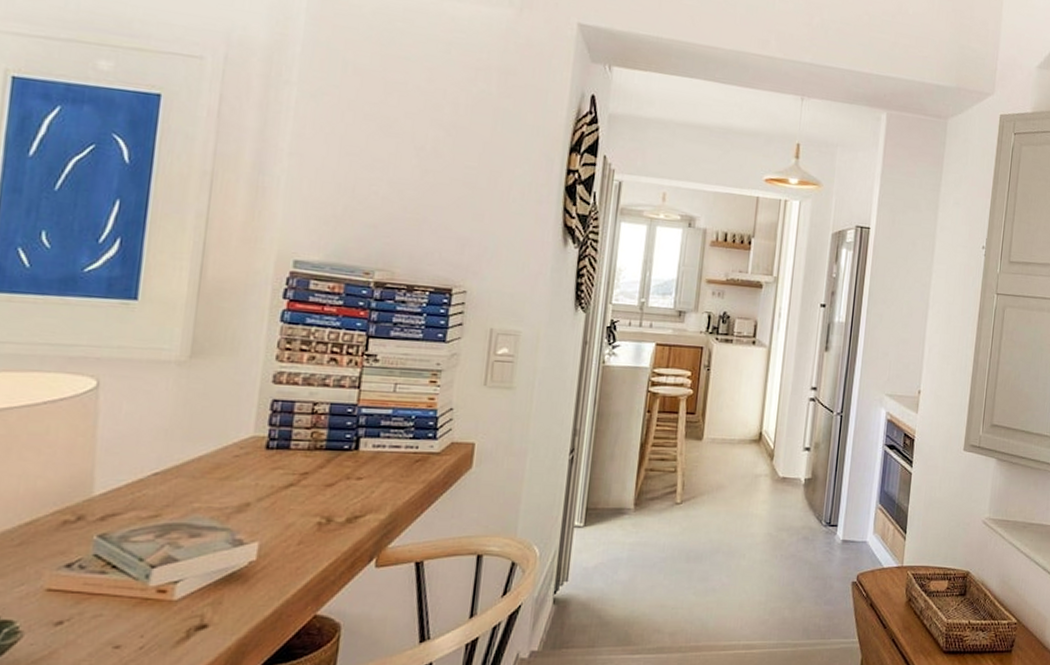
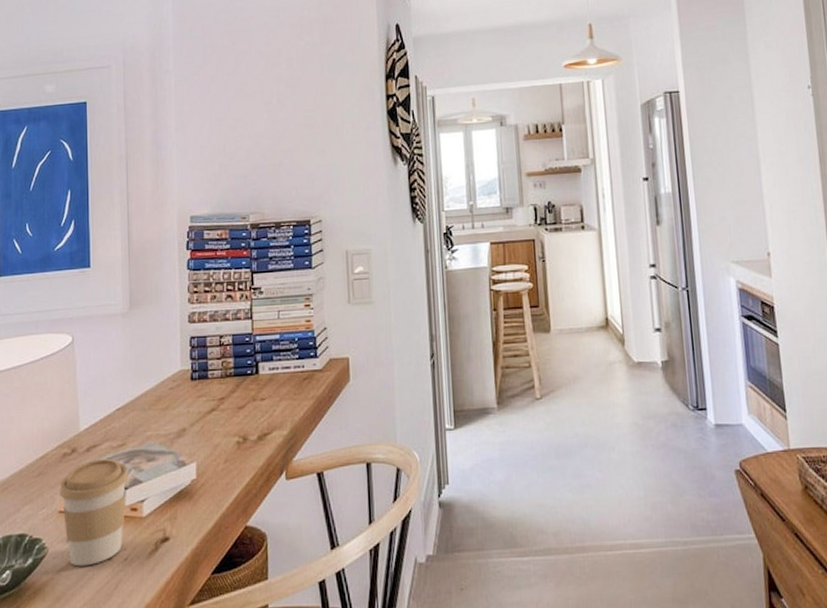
coffee cup: none [50,531,160,655] -> present [59,459,128,567]

